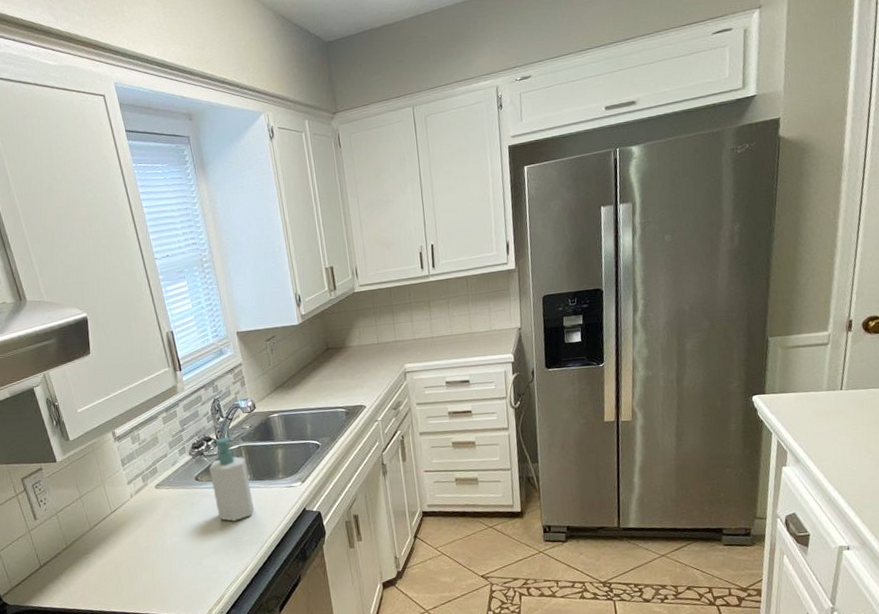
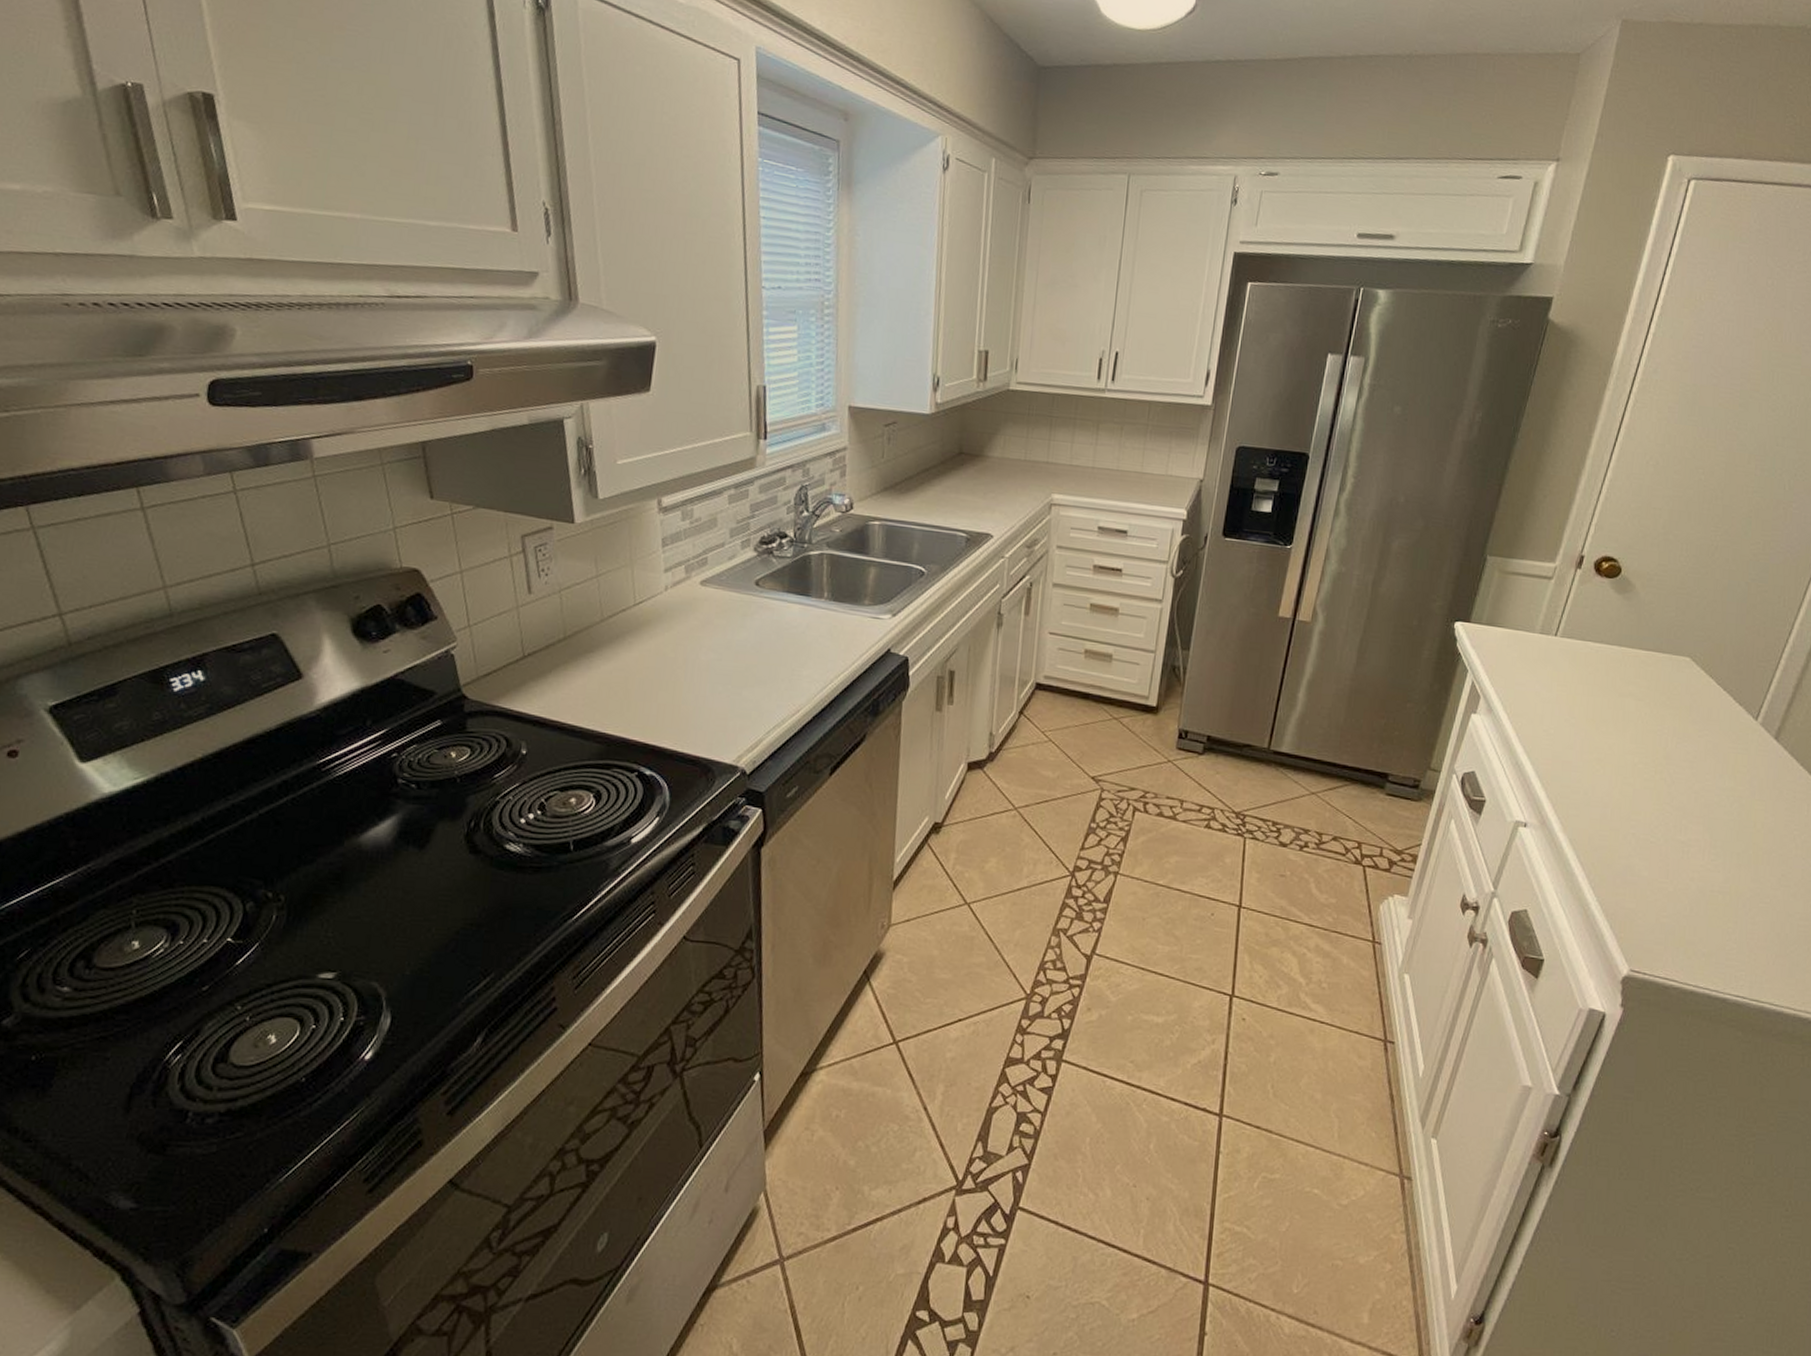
soap bottle: present [208,437,254,522] -> none [775,537,826,648]

